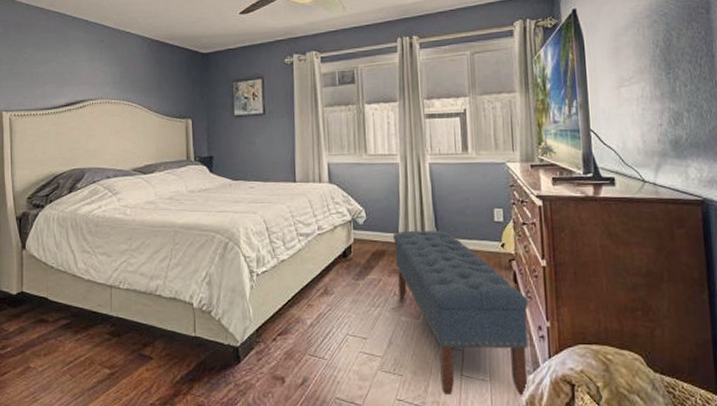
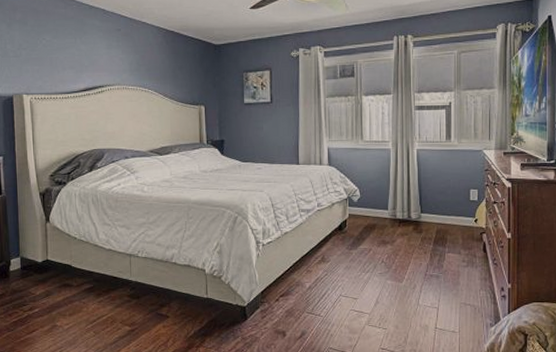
bench: present [393,230,529,397] -> none [383,207,494,345]

